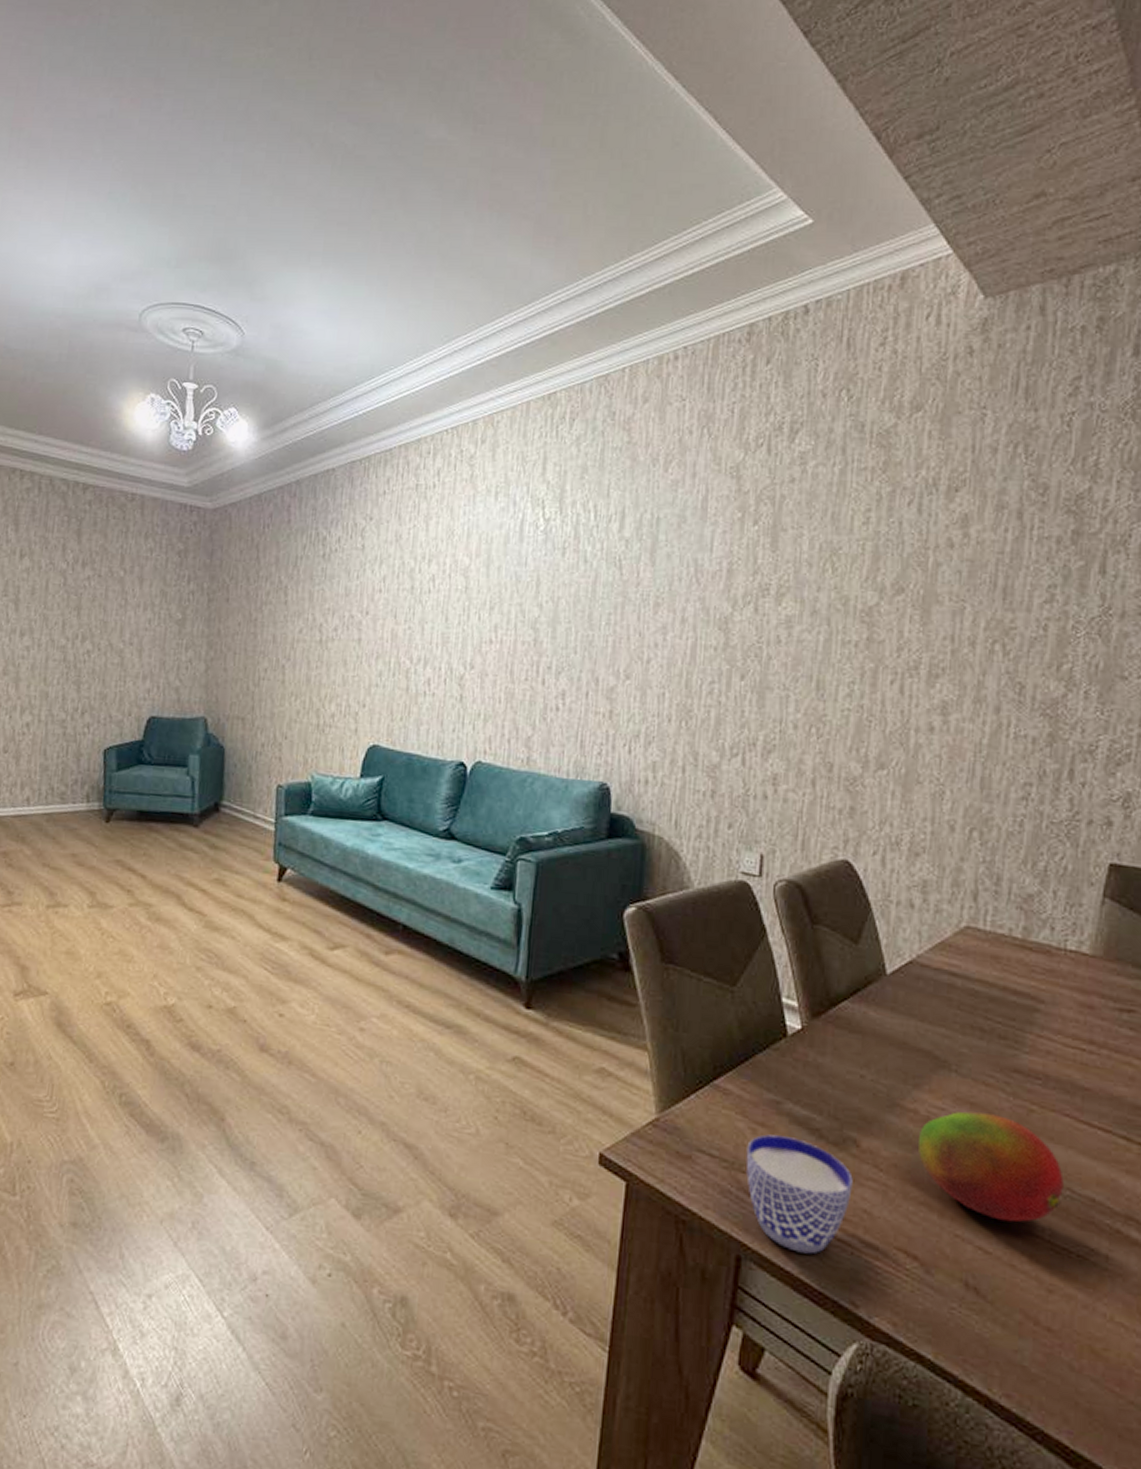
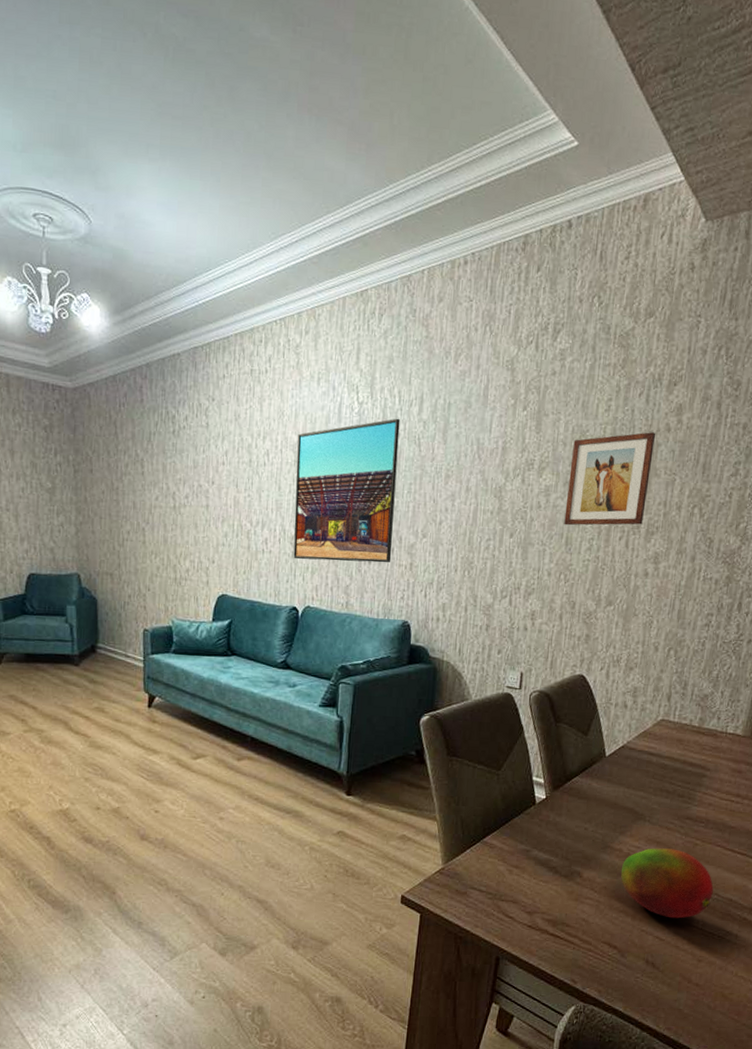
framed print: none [461,536,596,710] -> present [293,418,400,563]
cup: present [746,1134,853,1254] -> none [504,873,577,951]
wall art: none [813,549,934,666] -> present [564,432,656,526]

